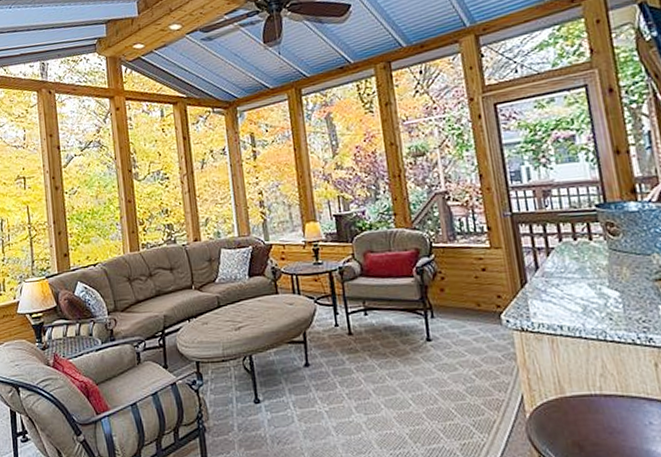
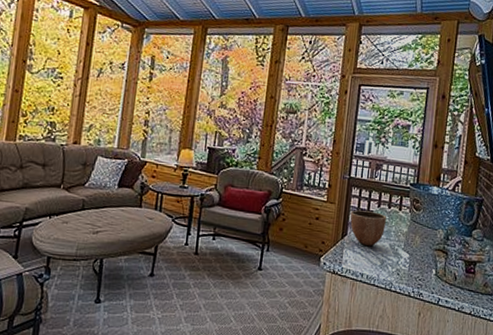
decorative bowl: none [524,248,577,292] -> present [350,210,386,247]

